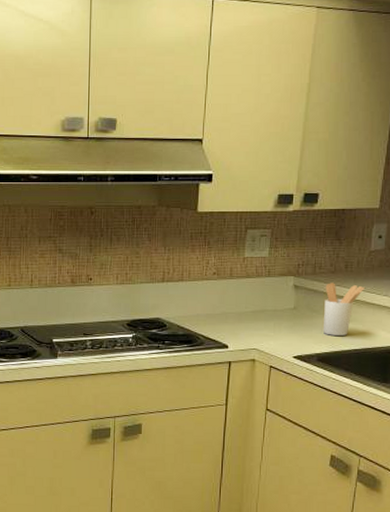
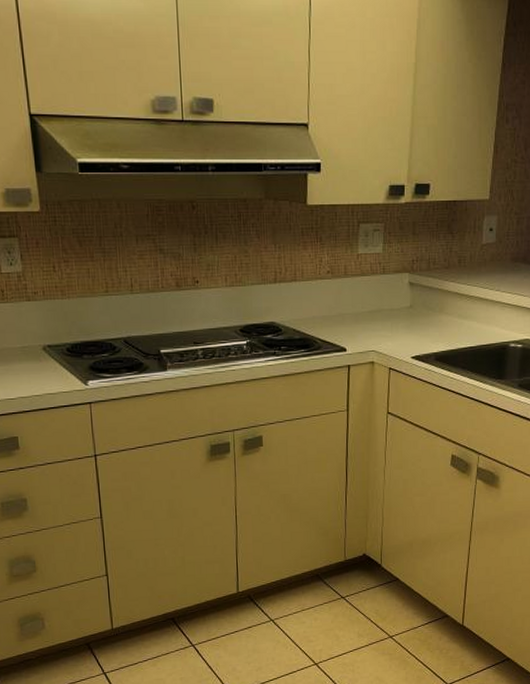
utensil holder: present [322,283,365,336] -> none [439,278,478,334]

